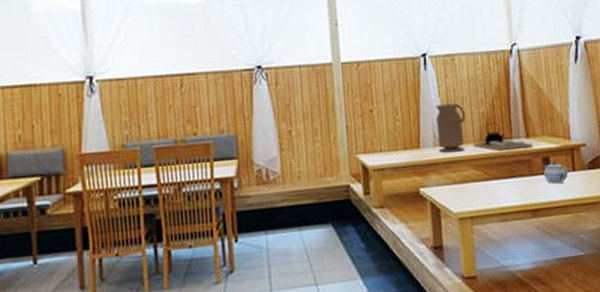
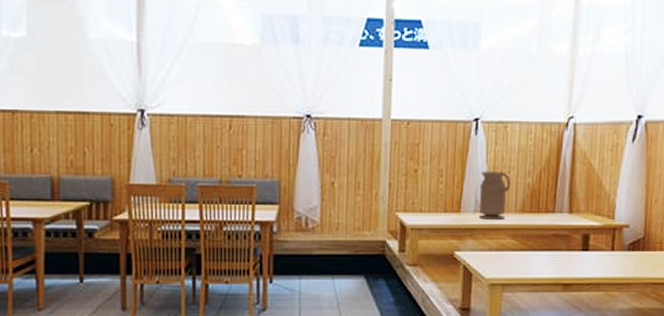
tea set: present [473,122,534,151] -> none [514,195,576,223]
teapot: present [543,161,569,184] -> none [581,239,607,261]

